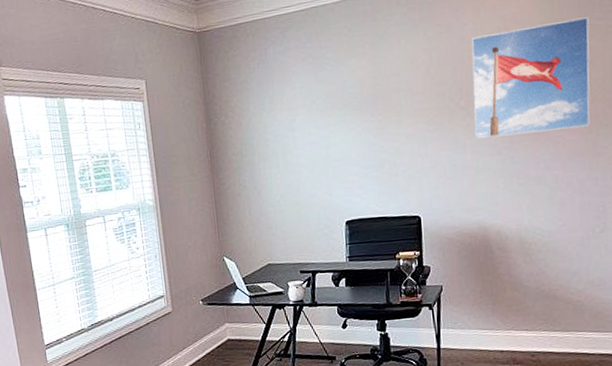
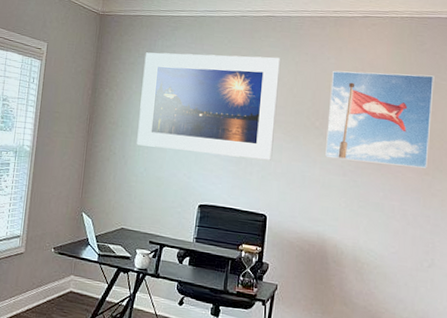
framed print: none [257,36,418,172] -> present [137,52,281,161]

